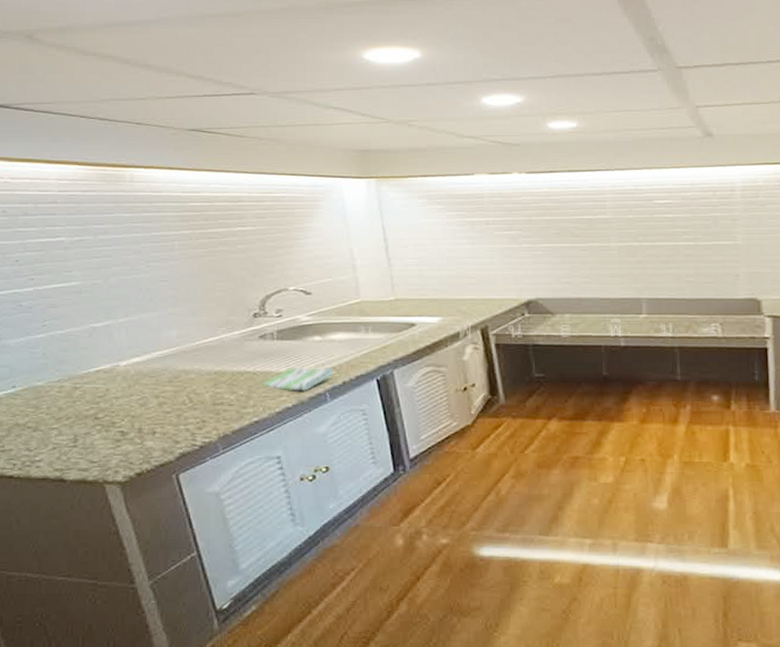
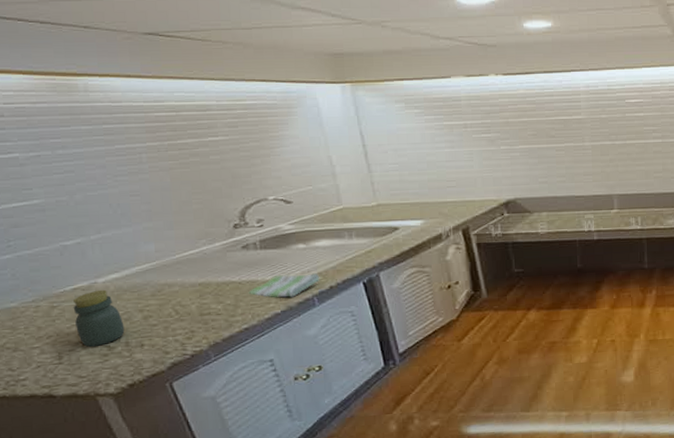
jar: none [94,373,140,432] -> present [73,289,125,348]

